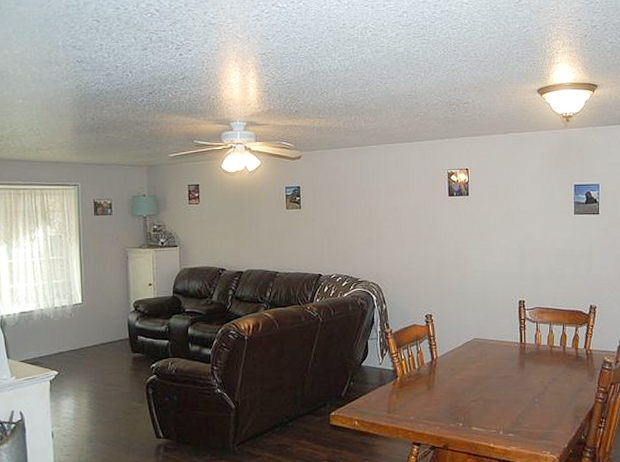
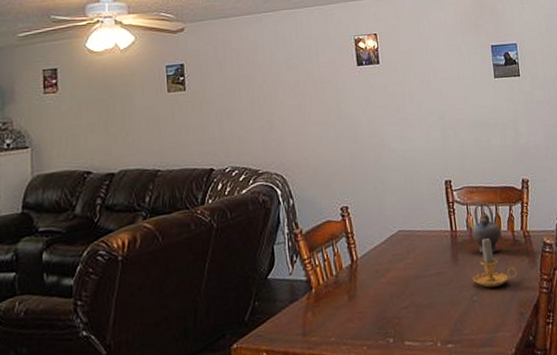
teapot: none [533,321,565,365] -> present [465,202,501,253]
candle: none [536,350,577,393] -> present [473,236,518,288]

